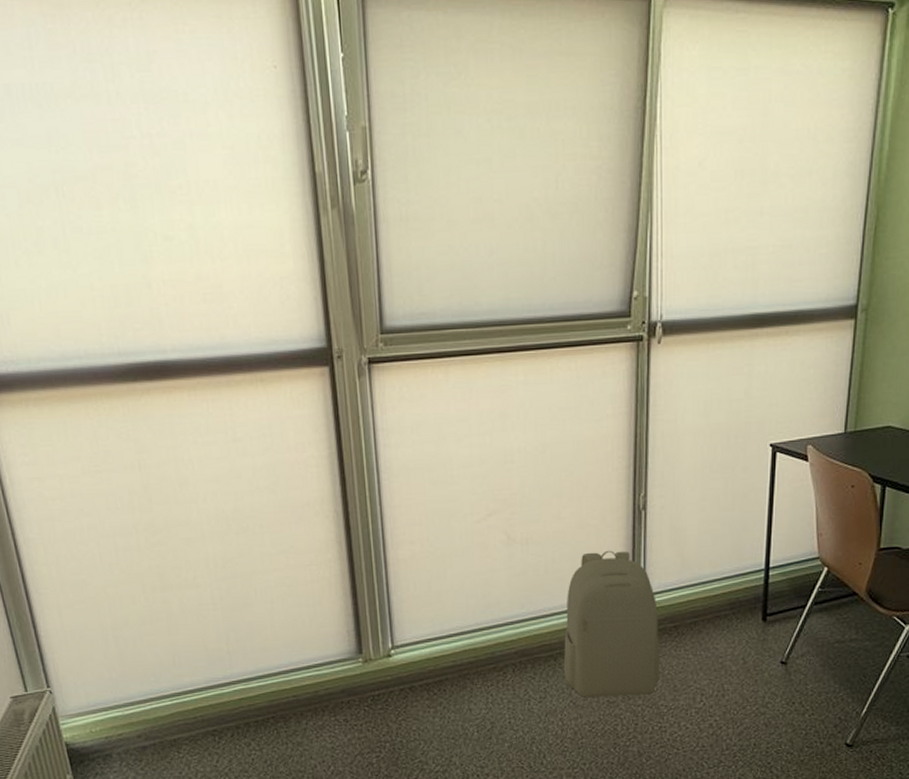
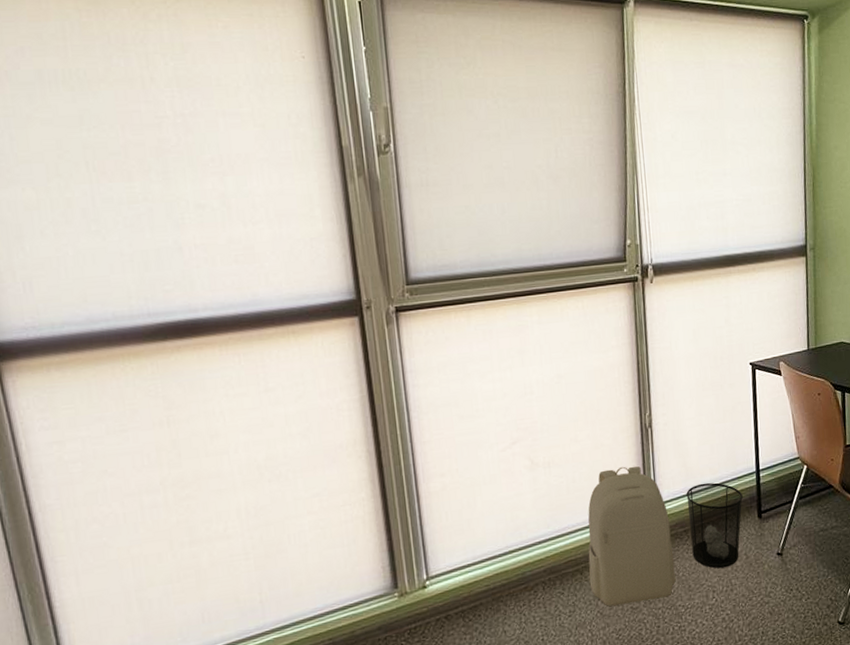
waste bin: none [680,576,746,671] -> present [686,482,743,569]

